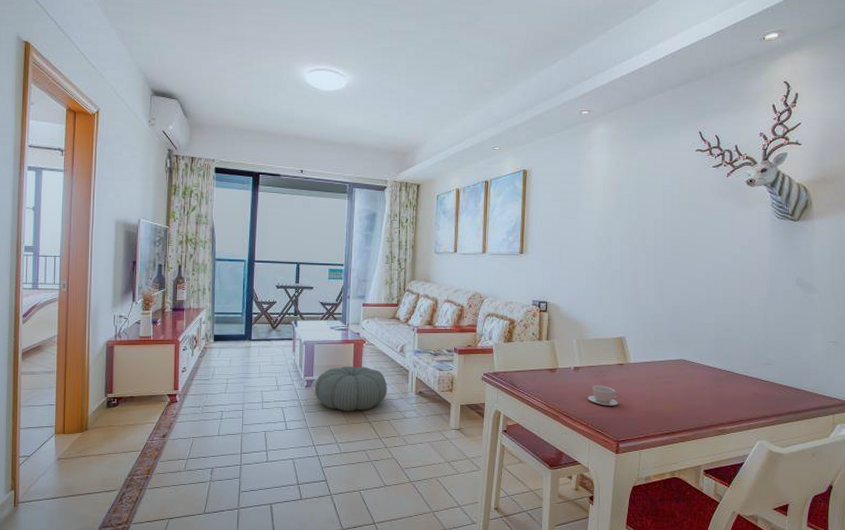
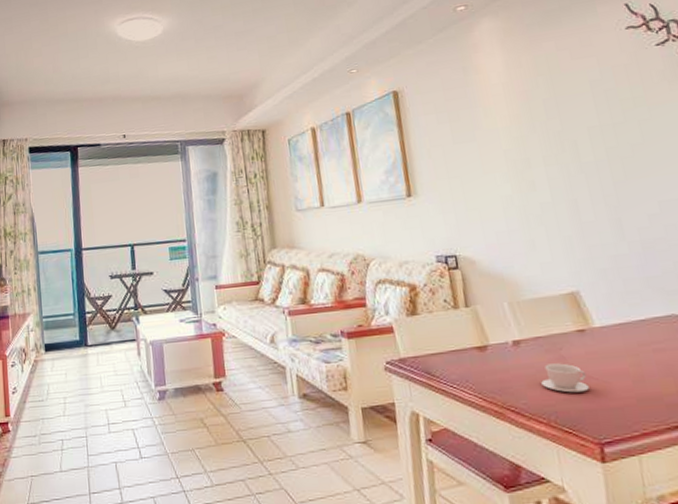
pouf: present [314,366,388,412] -> none [169,366,262,429]

